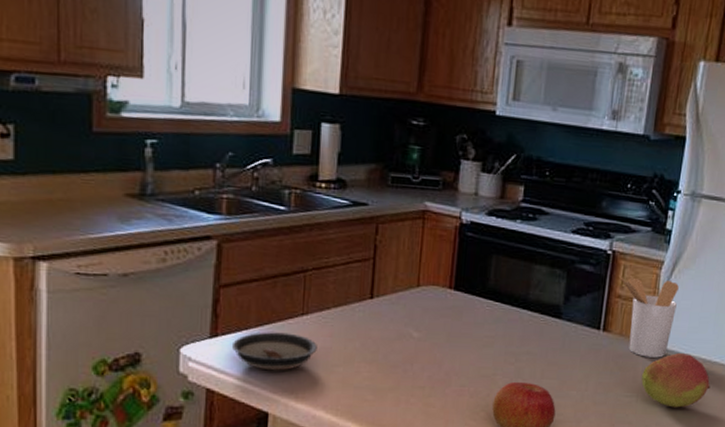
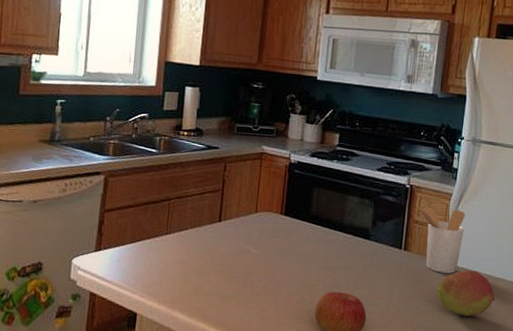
saucer: present [231,332,317,371] -> none [111,247,177,279]

